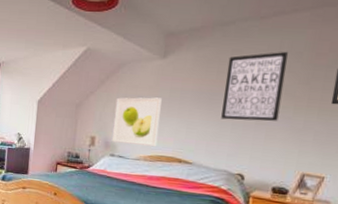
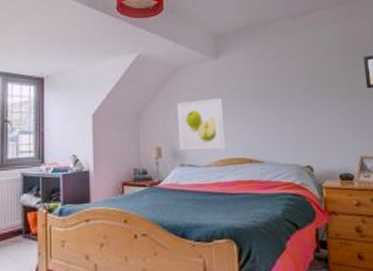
wall art: present [221,51,289,121] -> none [274,44,329,113]

